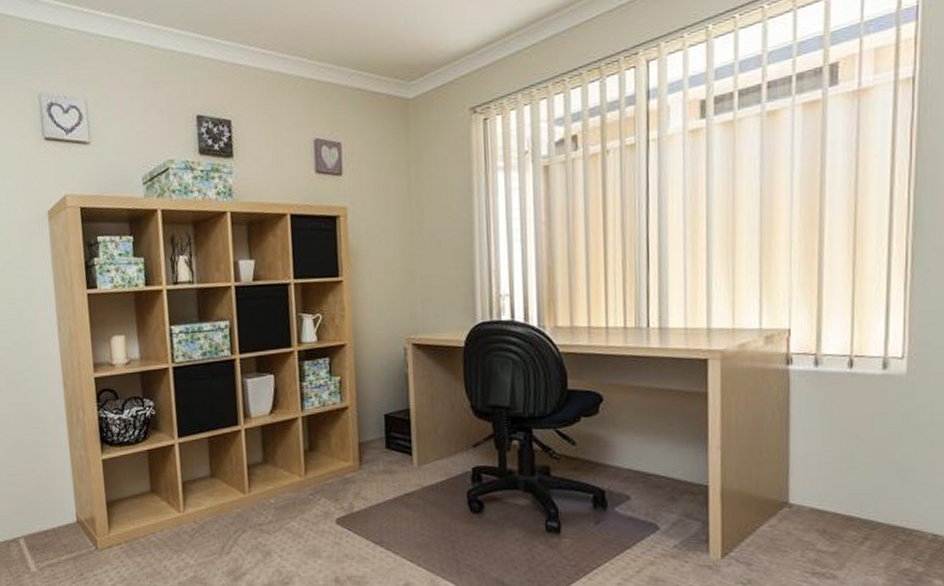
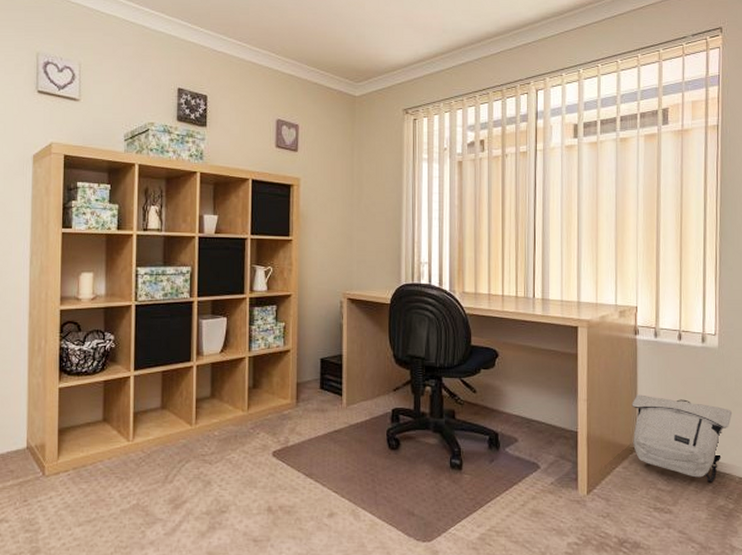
backpack: none [782,438,926,540] -> present [631,394,733,481]

